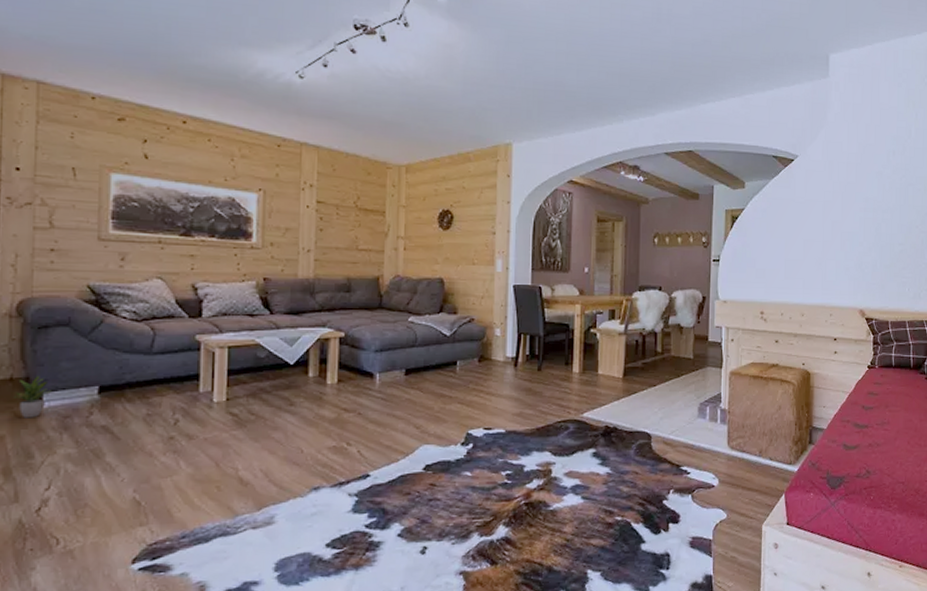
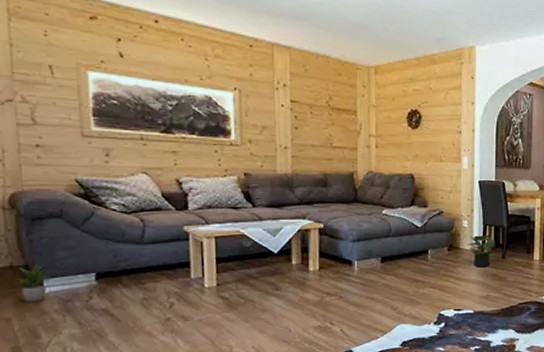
potted plant: none [499,344,531,382] -> present [466,234,496,269]

